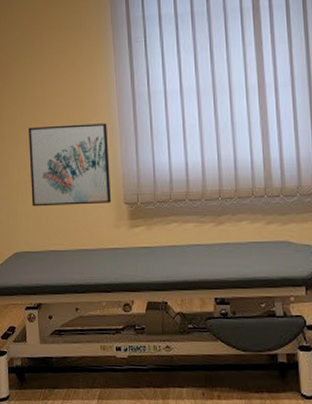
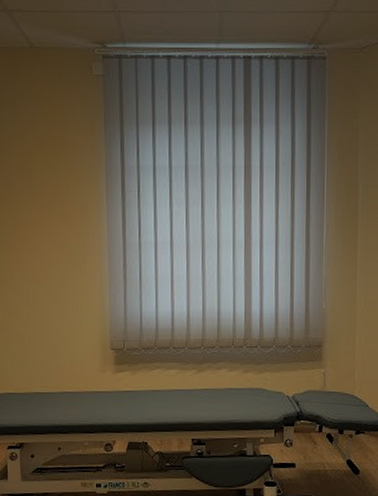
wall art: present [28,123,111,207] -> none [16,270,98,350]

